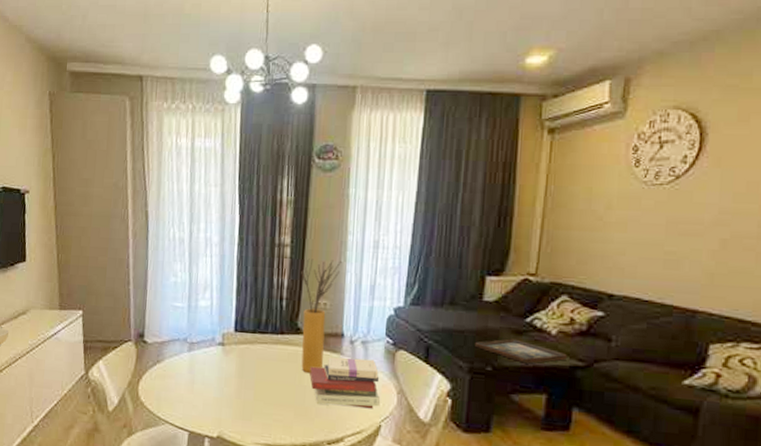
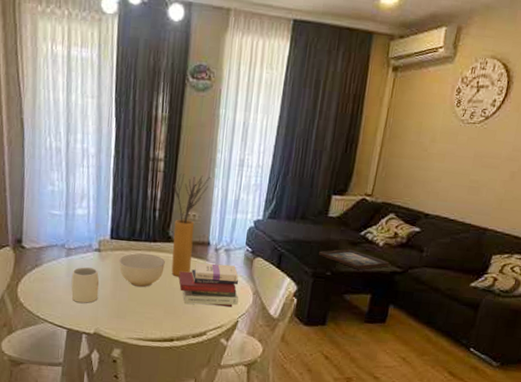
mug: none [193,362,223,403] -> present [71,267,100,303]
bowl: none [244,347,294,385] -> present [119,253,165,287]

